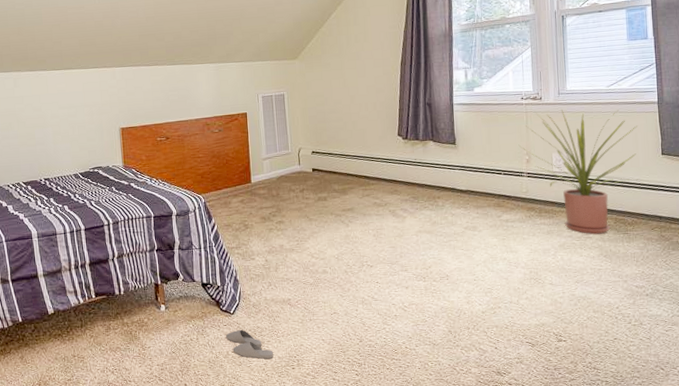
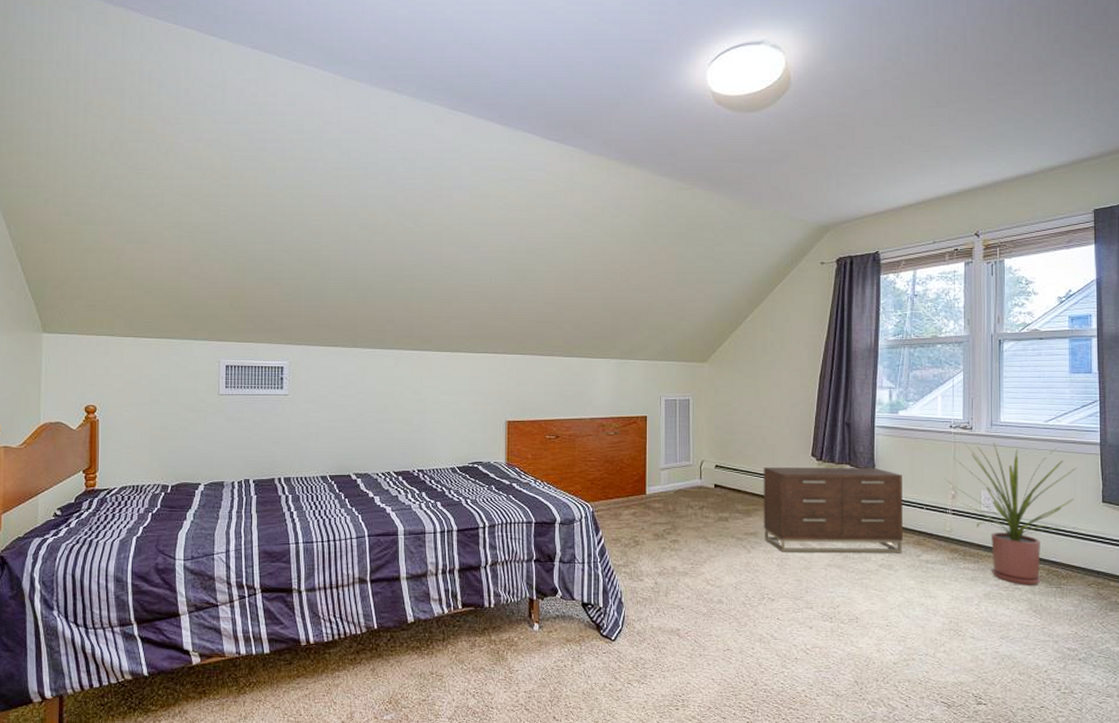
slippers: present [225,329,274,360] -> none [603,659,656,696]
dresser: none [355,141,485,224] -> present [763,467,903,553]

